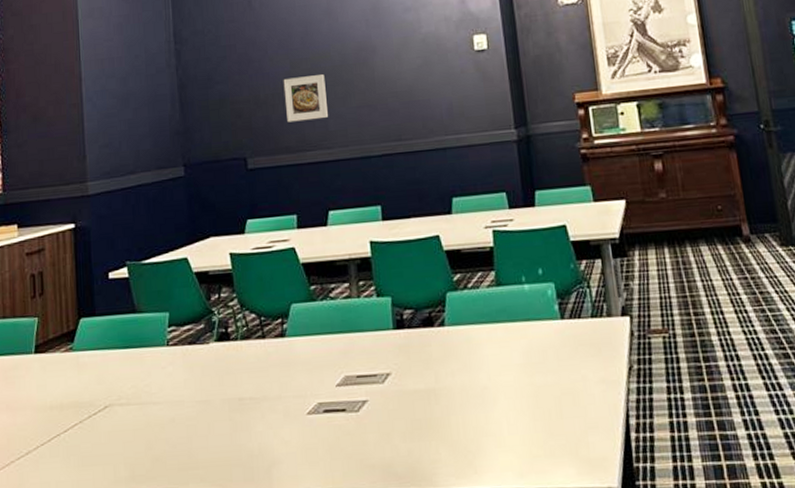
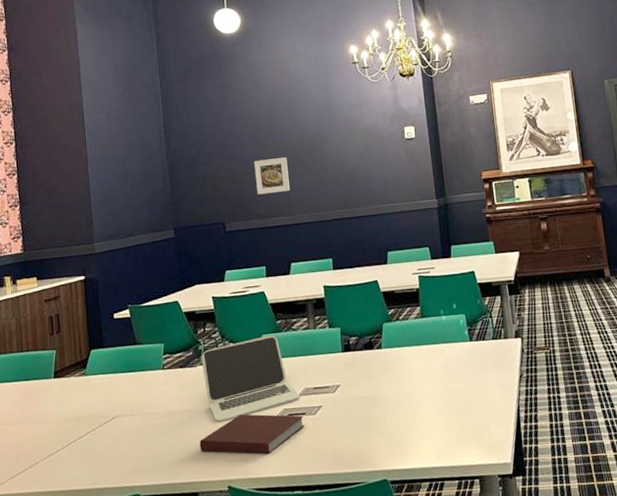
notebook: none [211,408,346,463] -> present [199,414,305,455]
laptop: none [215,304,340,418] -> present [201,335,301,423]

